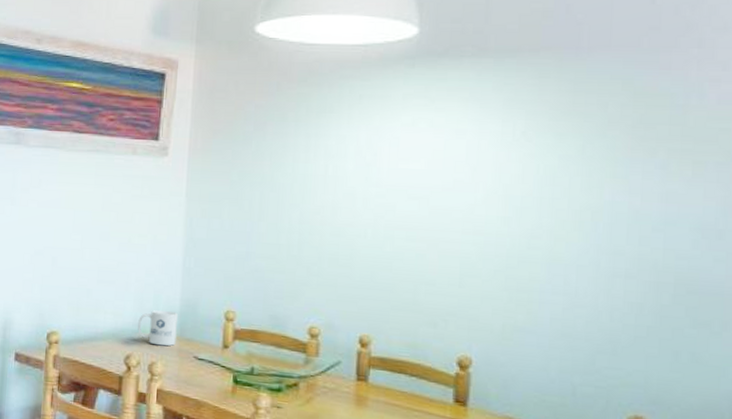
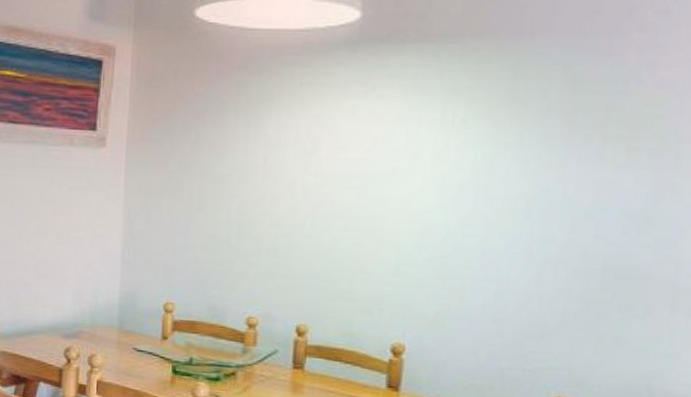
mug: present [138,310,178,347] -> none [77,302,117,339]

